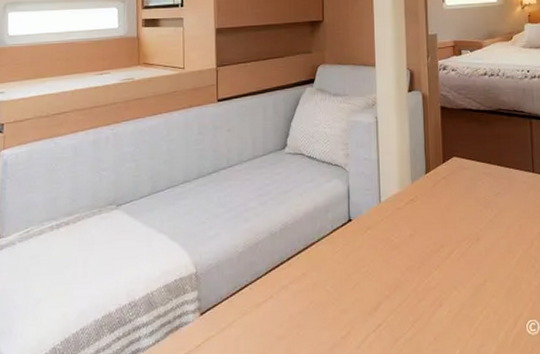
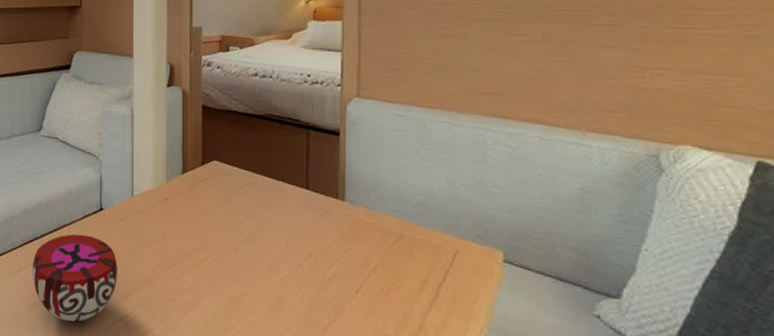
decorative bowl: none [280,249,368,345] -> present [33,234,117,322]

